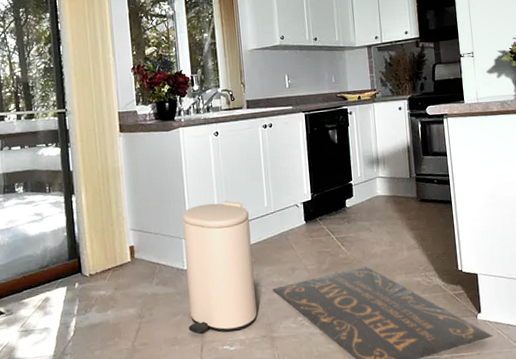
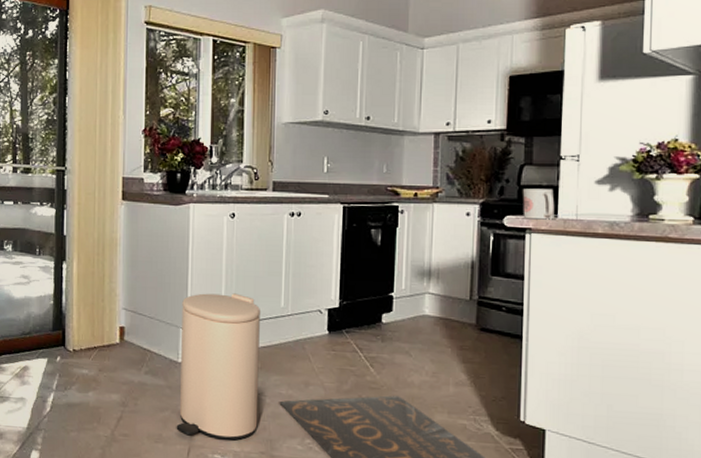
mug: none [436,81,462,107] -> present [522,188,555,220]

